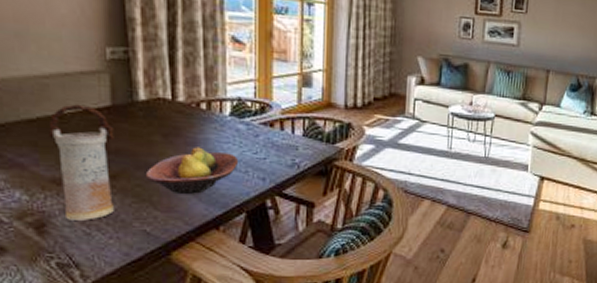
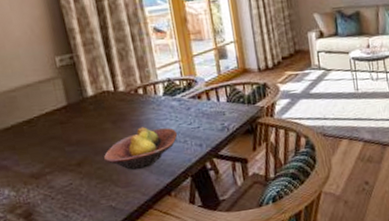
vase: present [48,104,114,220] -> none [21,108,84,207]

